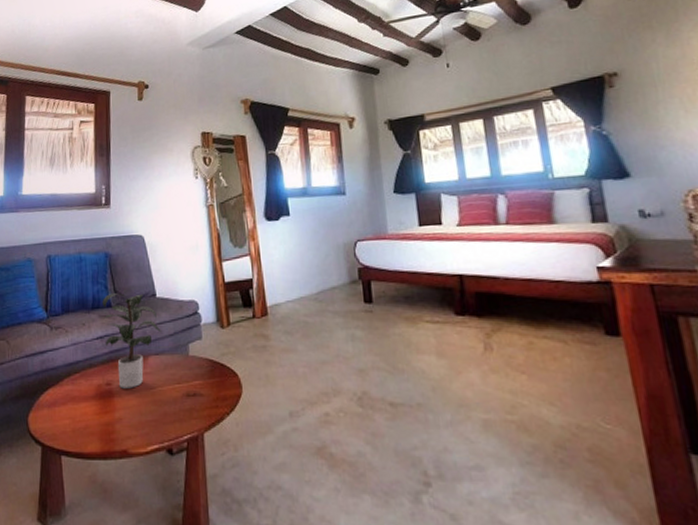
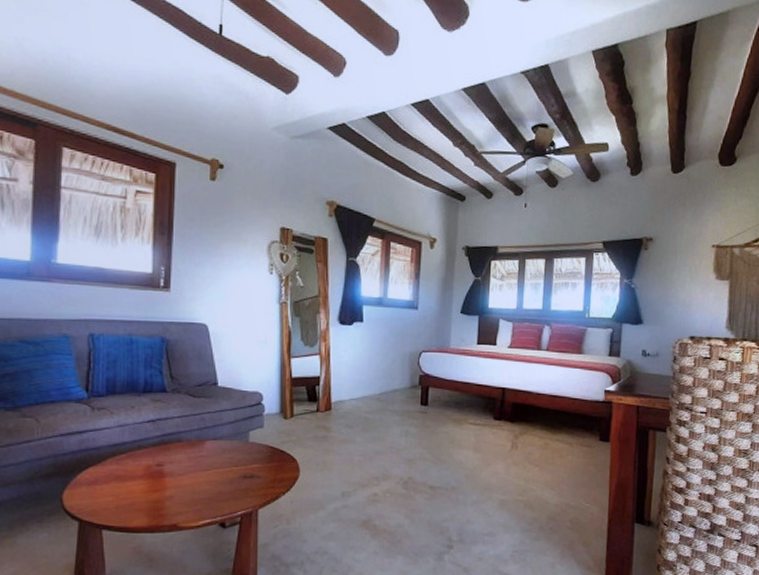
potted plant: present [102,293,161,389] -> none [155,379,221,470]

